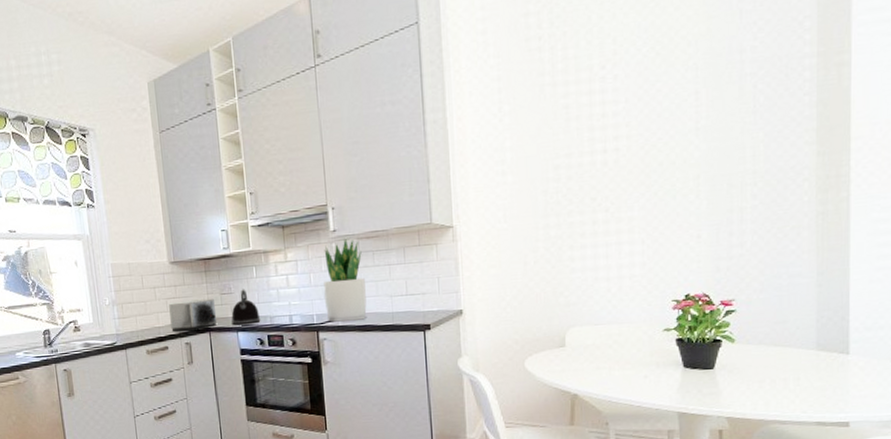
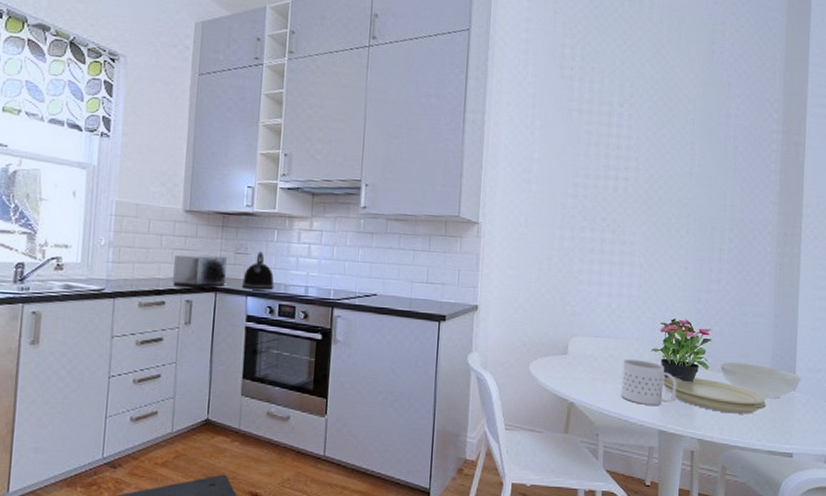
planter: present [324,239,367,323] -> none [344,217,389,303]
mug: none [629,342,697,388] -> present [620,359,677,405]
plate: none [679,353,812,387] -> present [662,375,767,414]
bowl: none [749,330,857,366] -> present [720,362,801,399]

